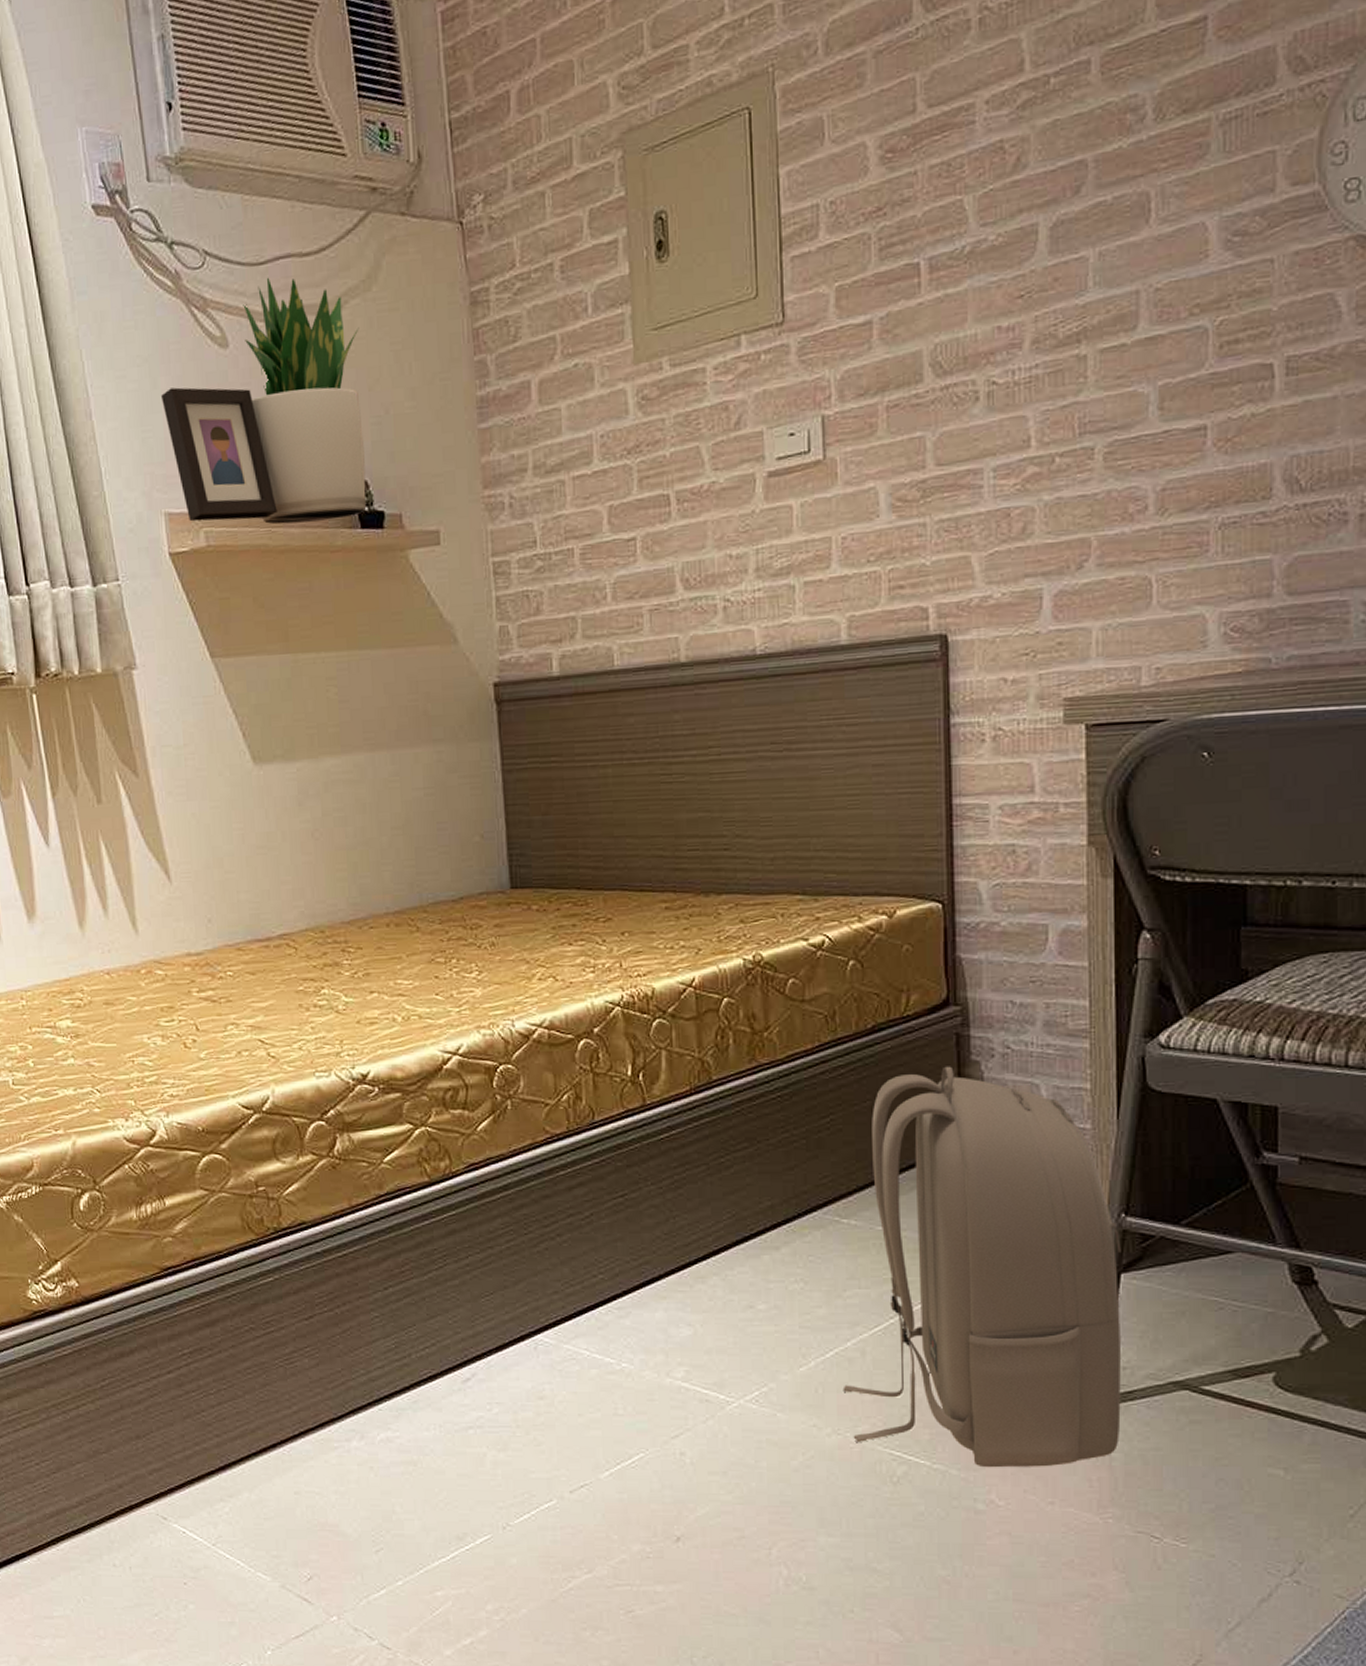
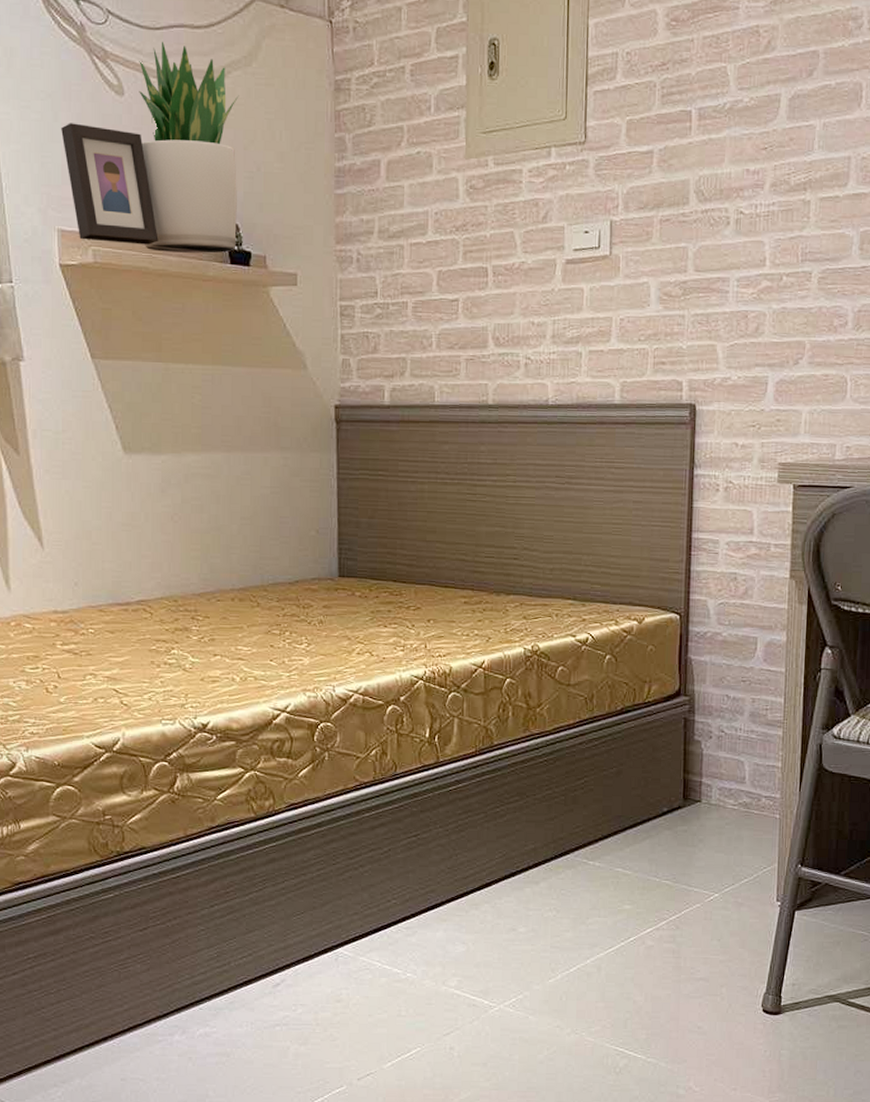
backpack: present [842,1066,1121,1468] -> none [581,743,797,1061]

